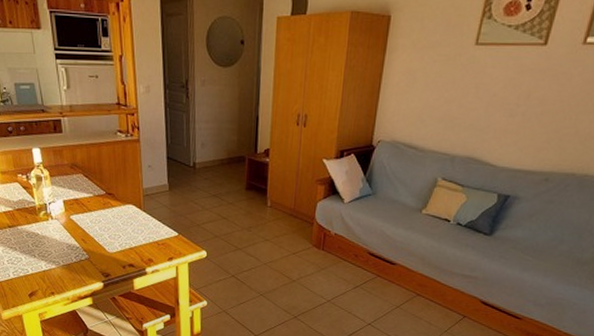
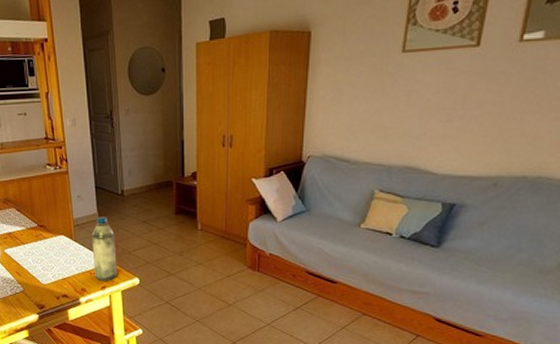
water bottle: none [161,188,185,253] -> present [92,217,117,281]

